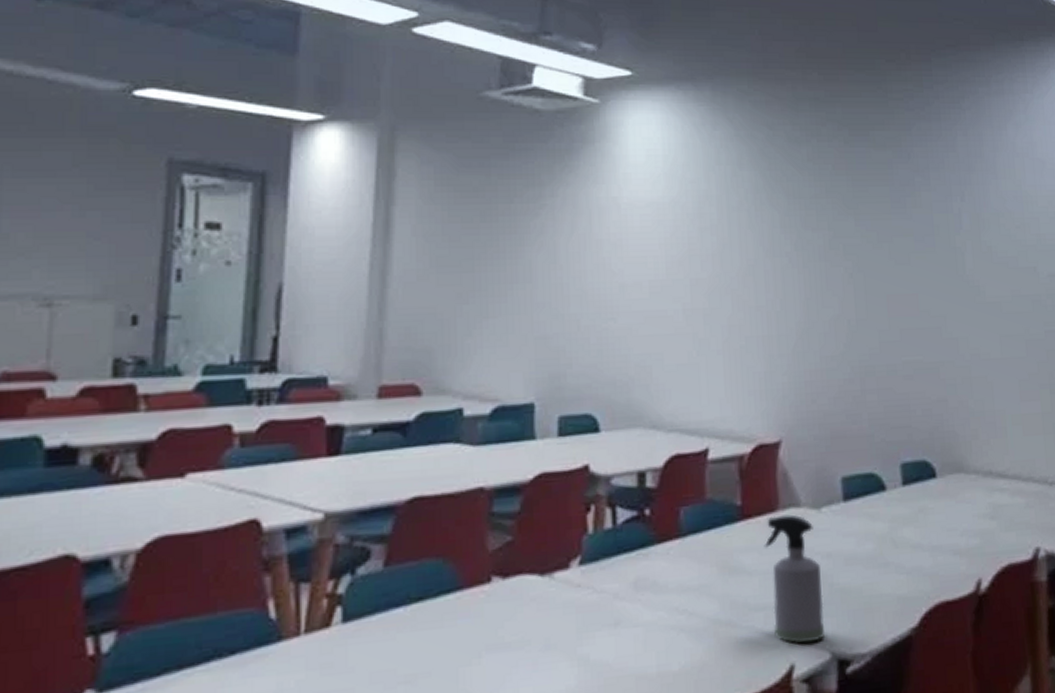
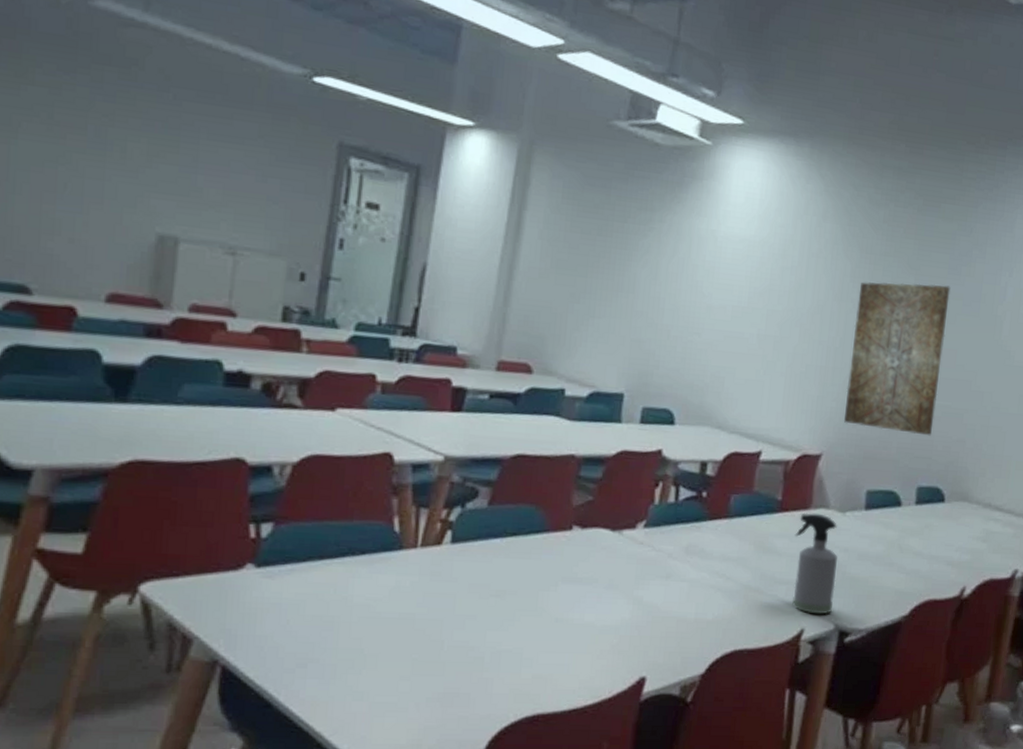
wall art: none [793,222,907,401] -> present [843,282,951,436]

